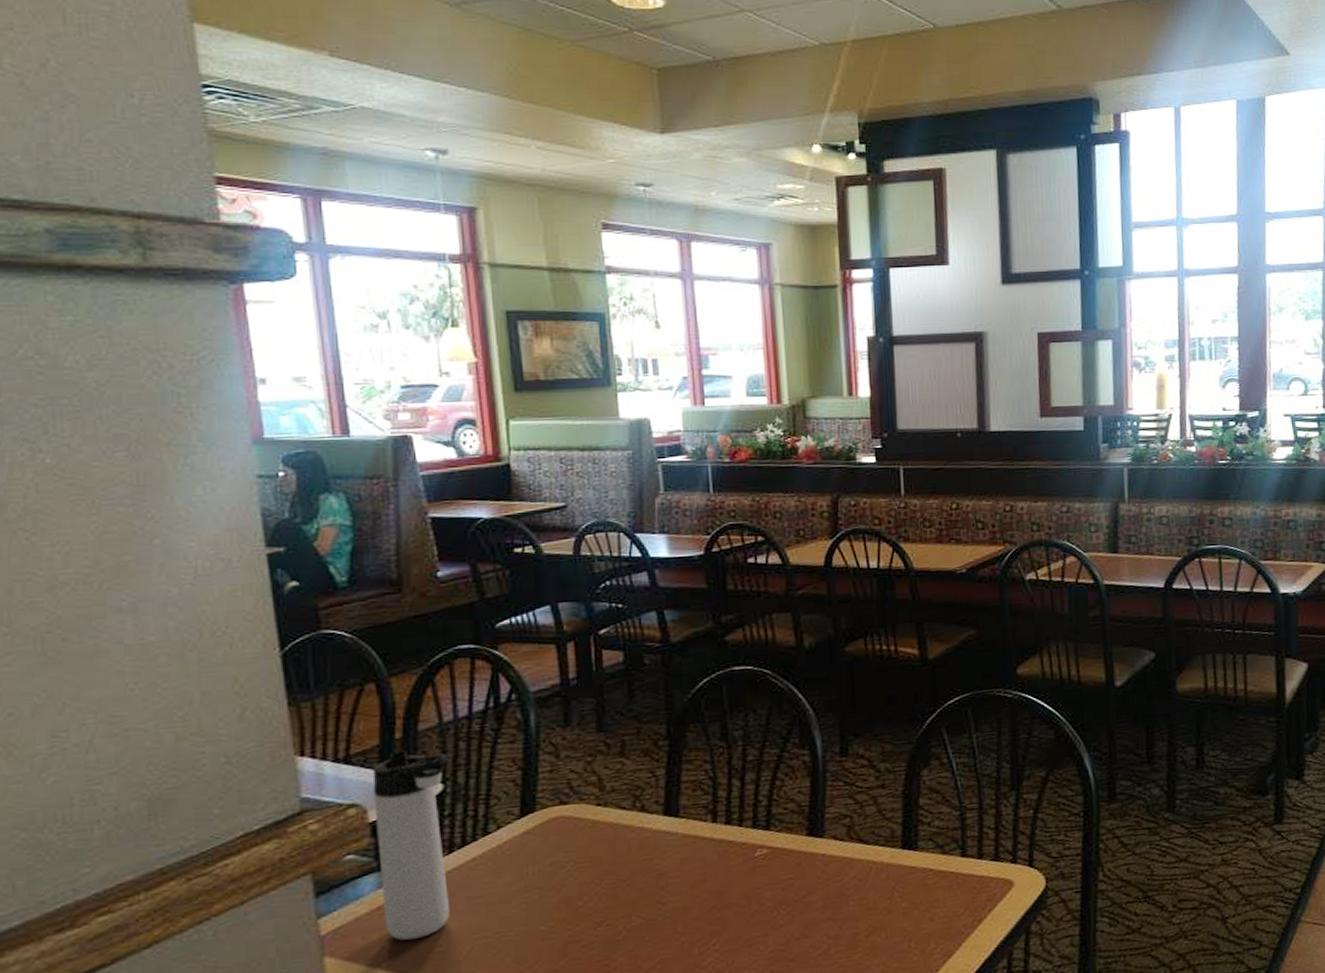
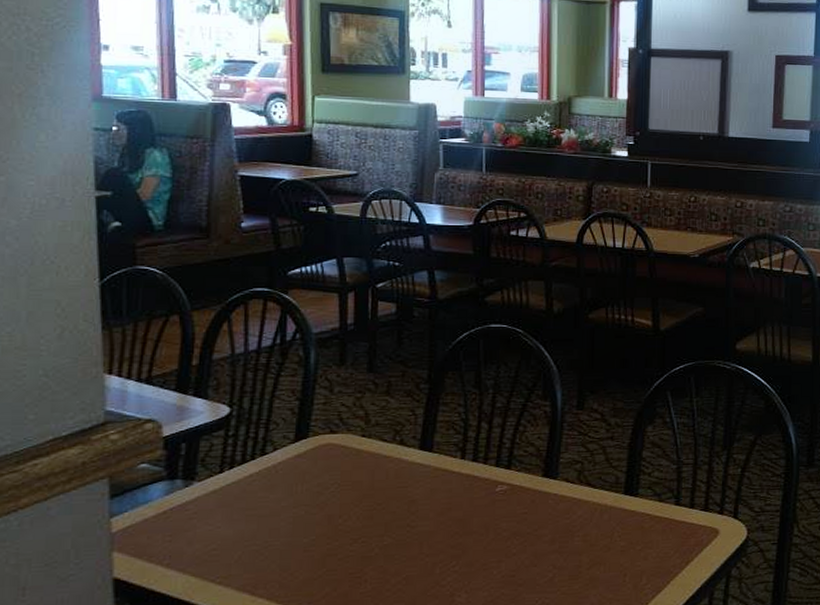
thermos bottle: present [373,751,450,941] -> none [168,376,236,542]

